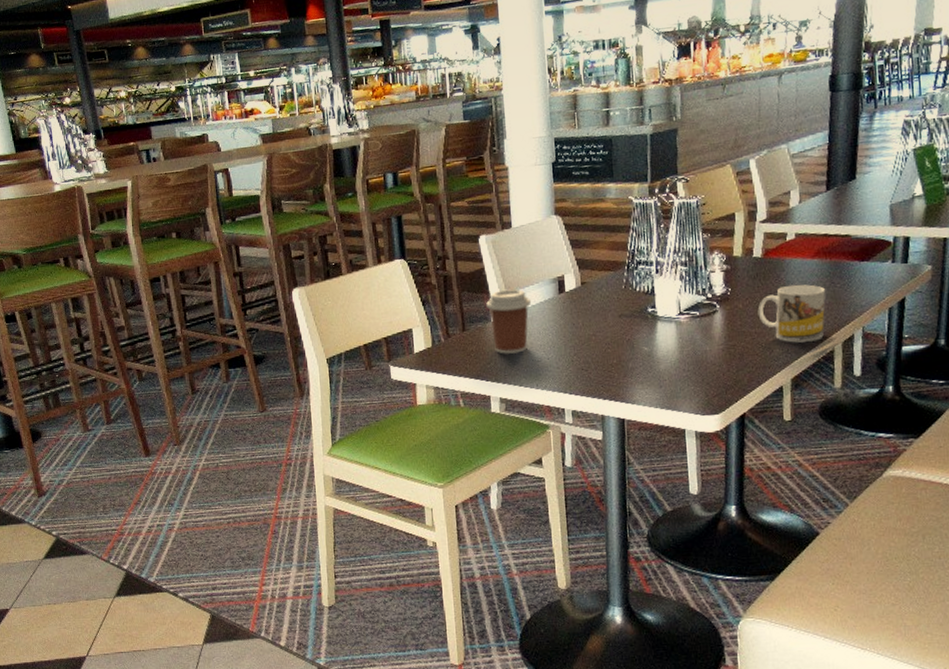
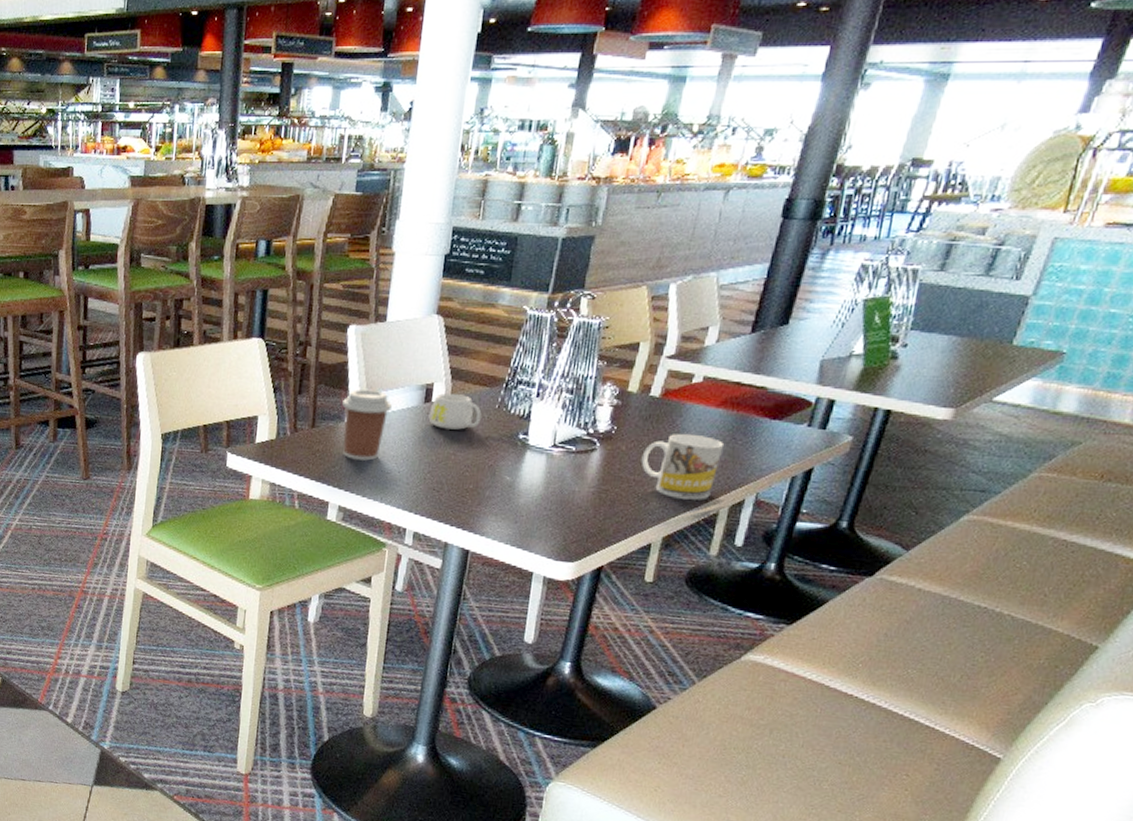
mug: none [565,281,612,314] -> present [428,393,482,430]

